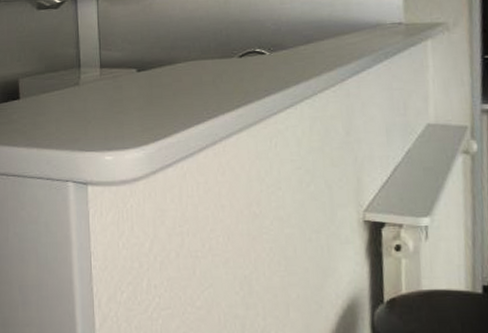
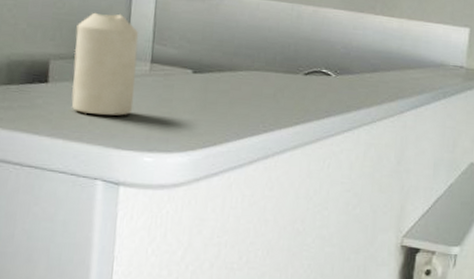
candle: none [36,29,90,122] -> present [71,12,139,116]

